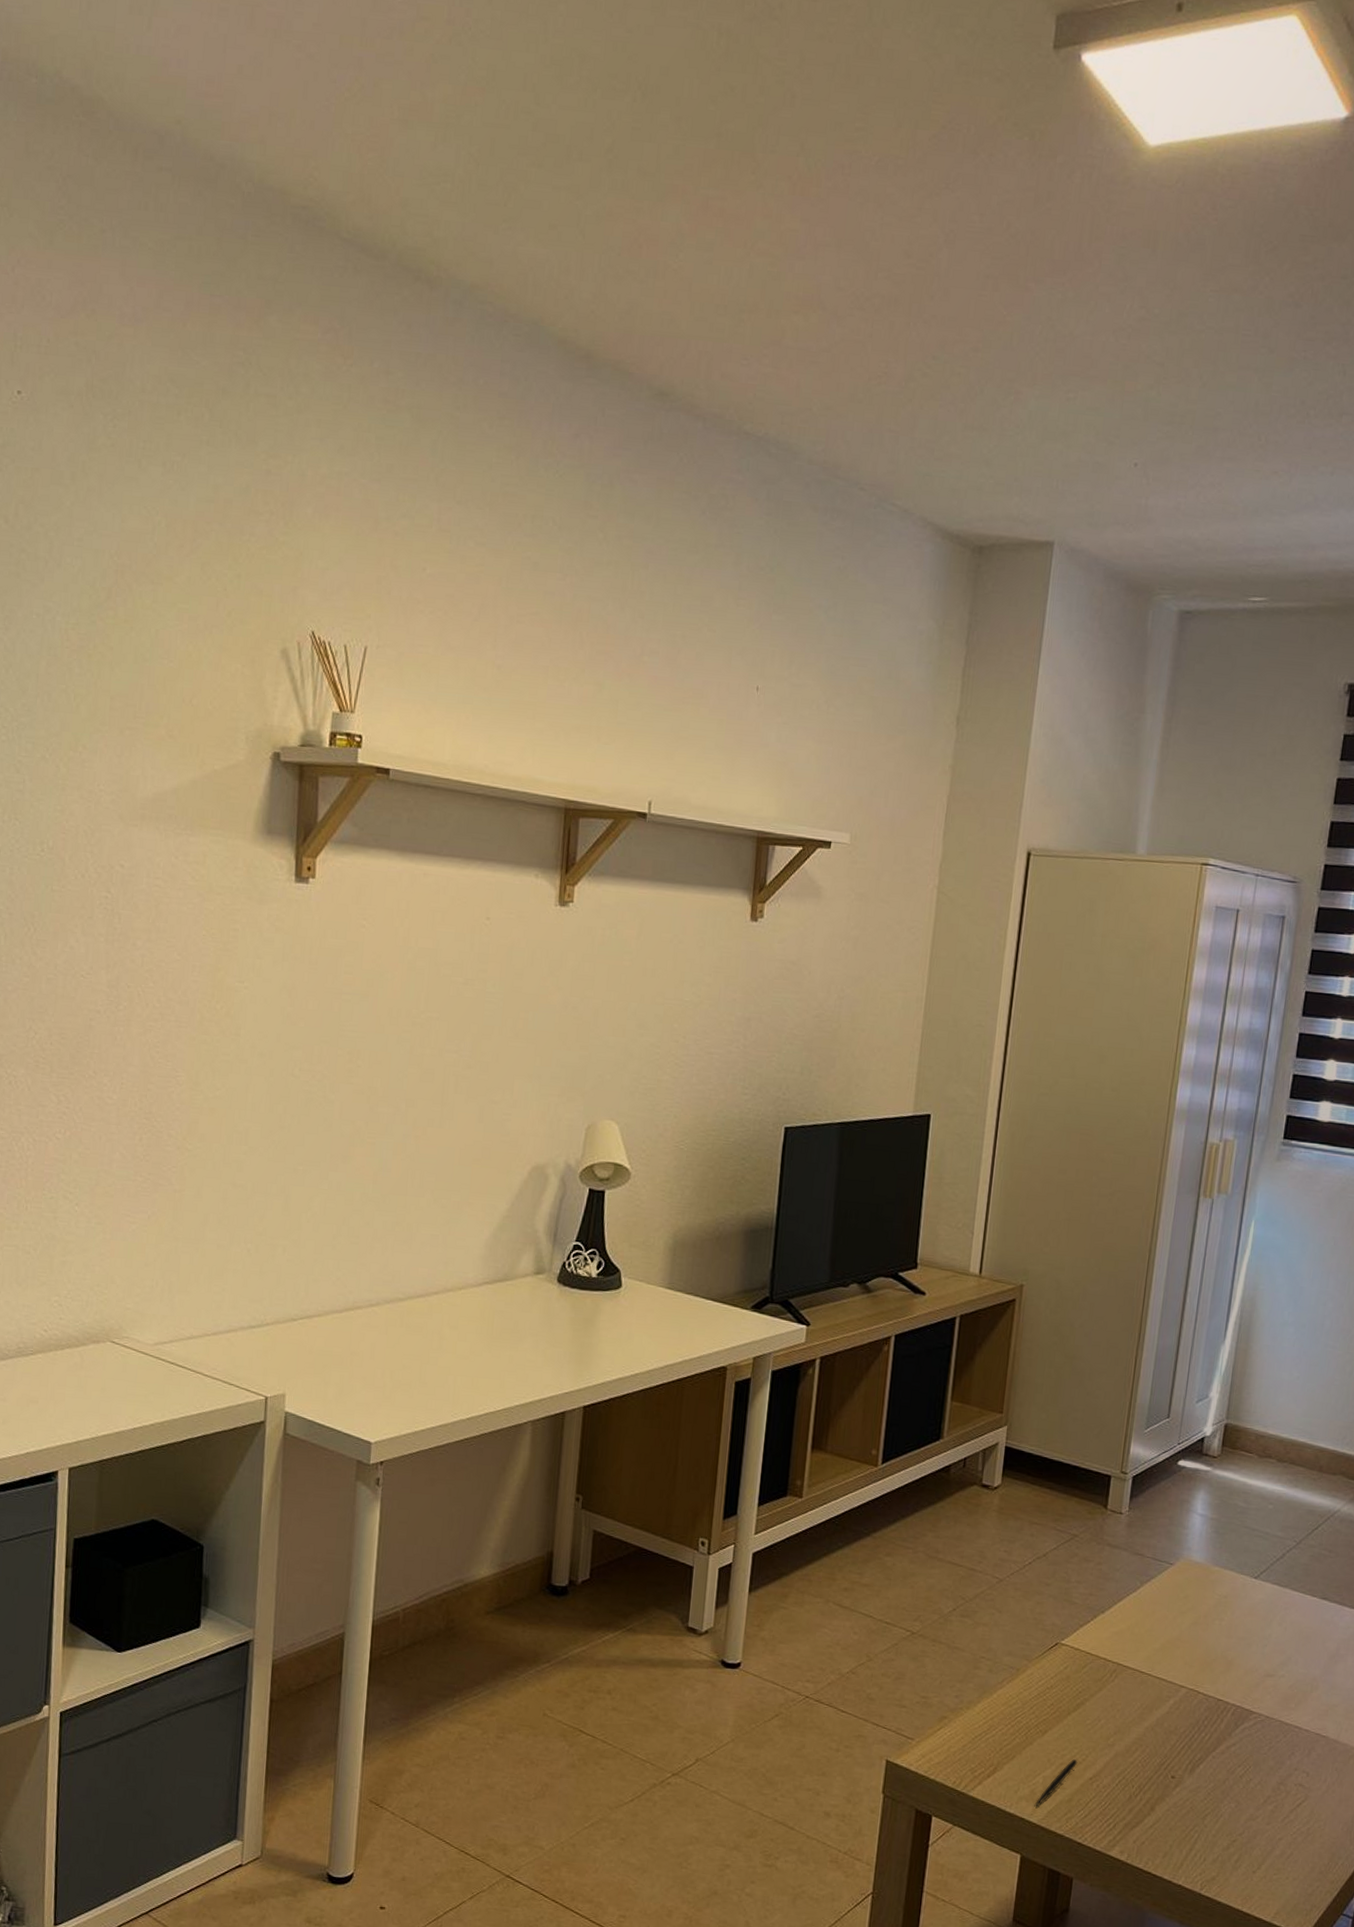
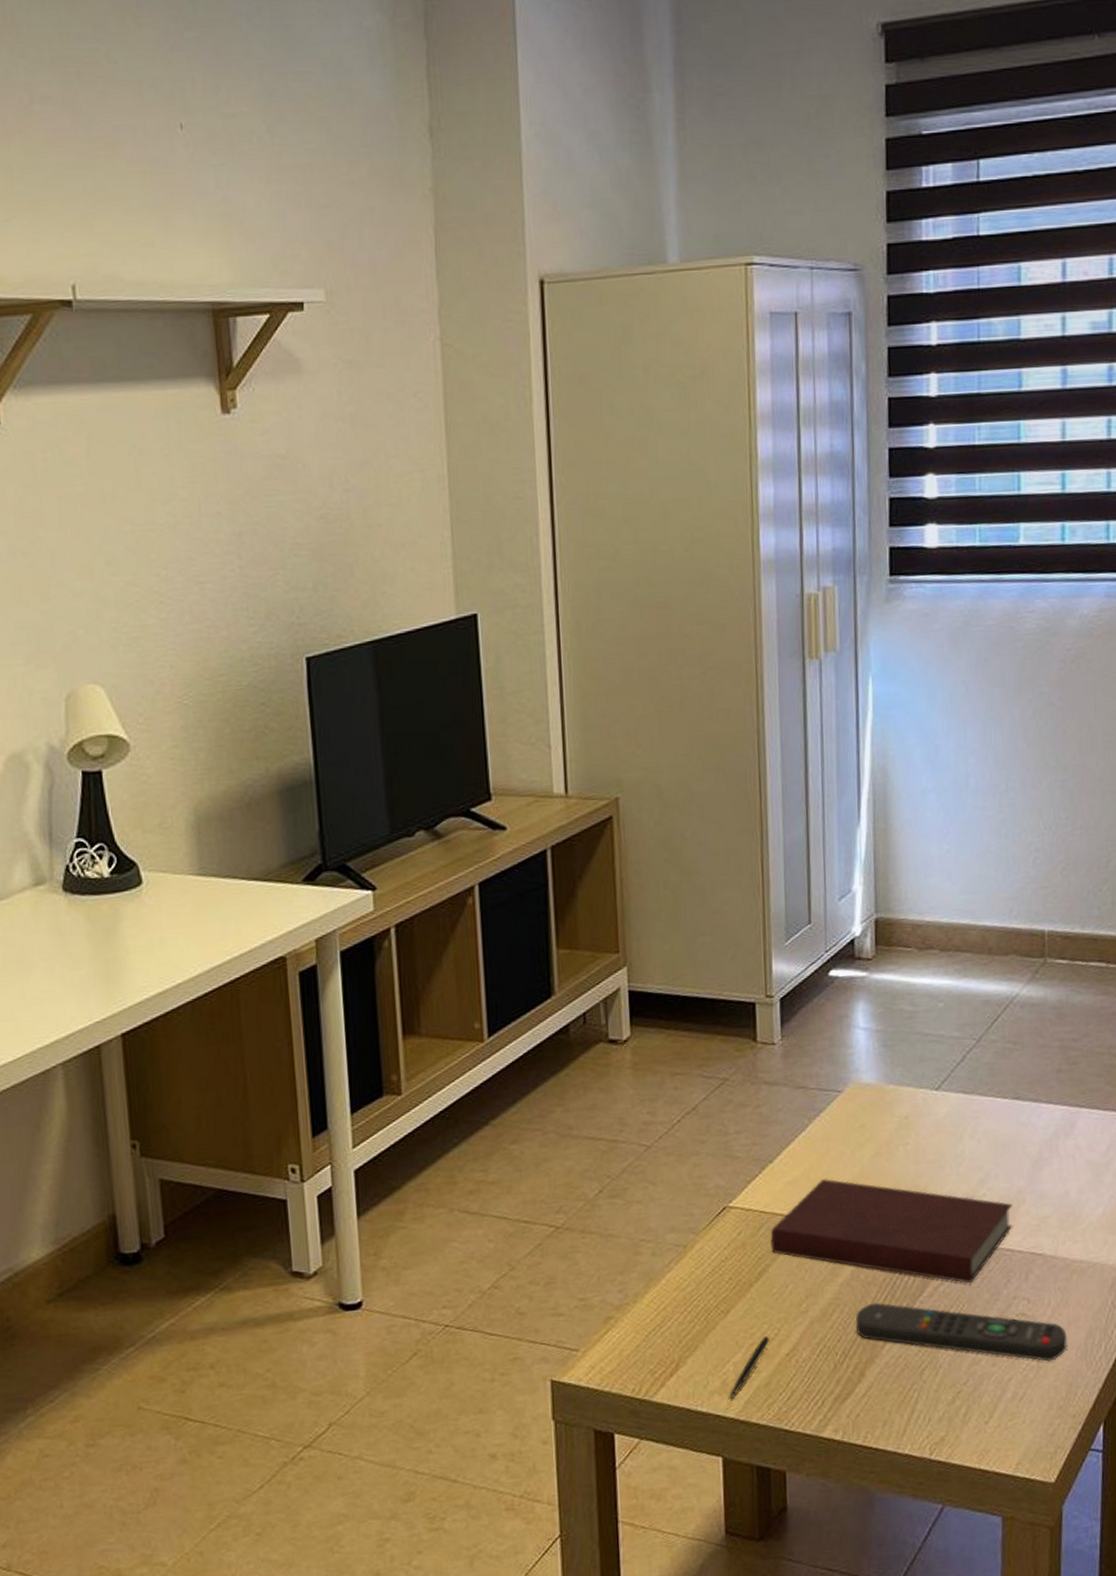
notebook: none [1091,1635,1306,1750] -> present [770,1178,1013,1284]
remote control: none [1153,1749,1337,1830] -> present [856,1302,1068,1361]

